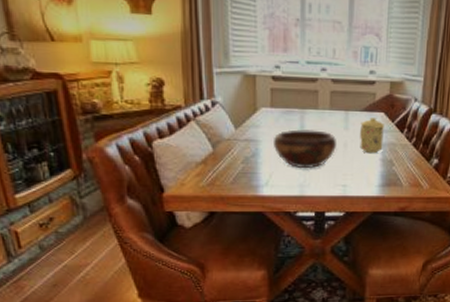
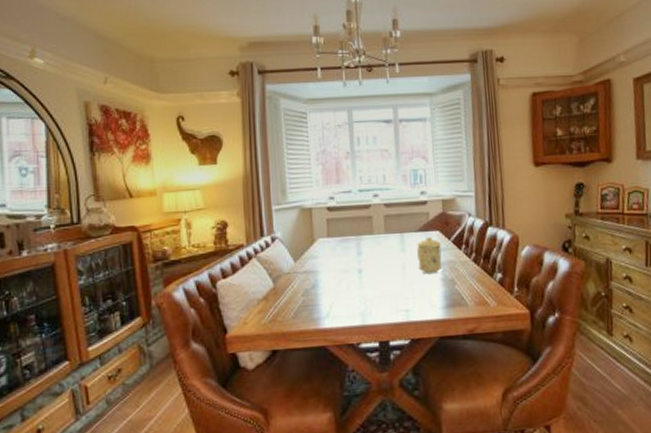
decorative bowl: present [272,129,337,169] -> none [331,255,396,297]

